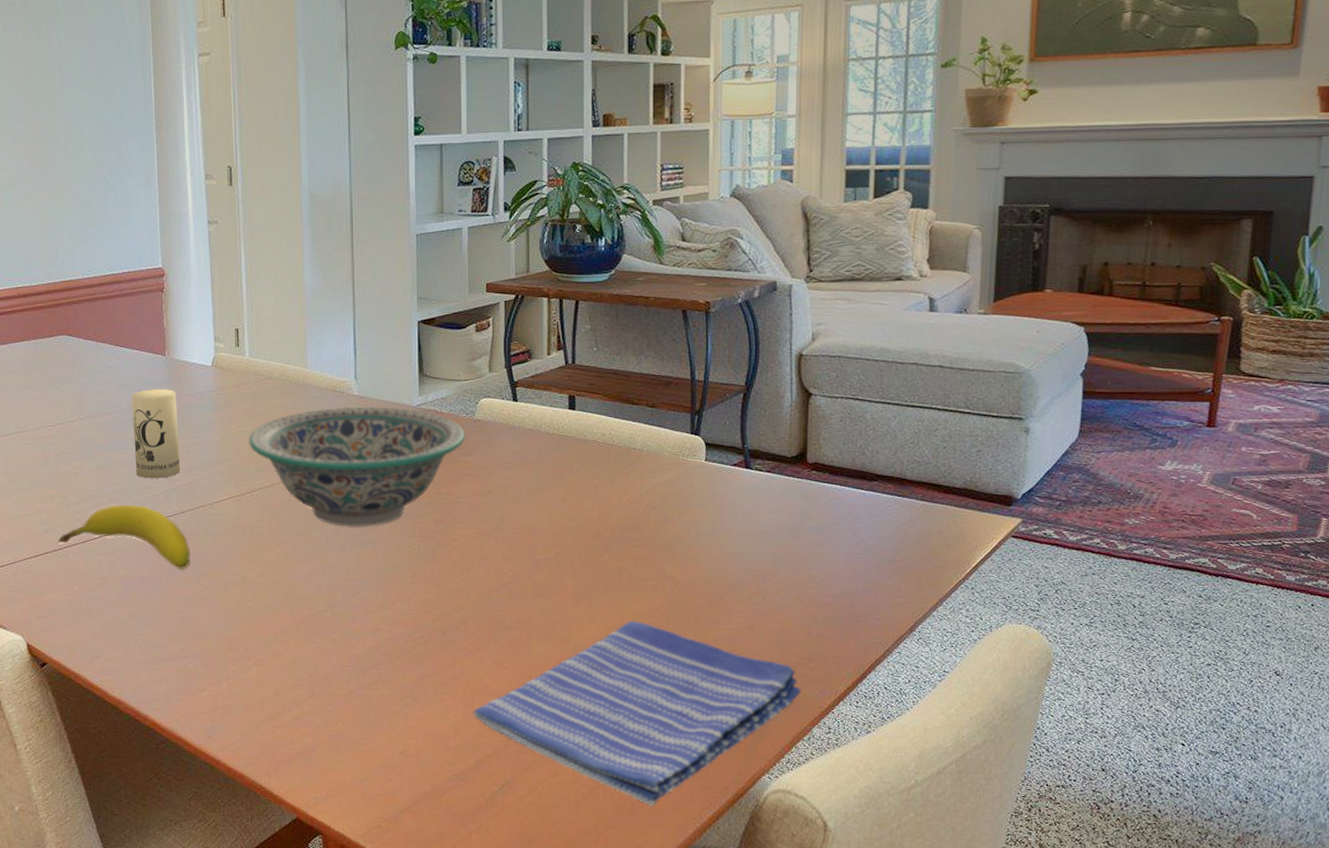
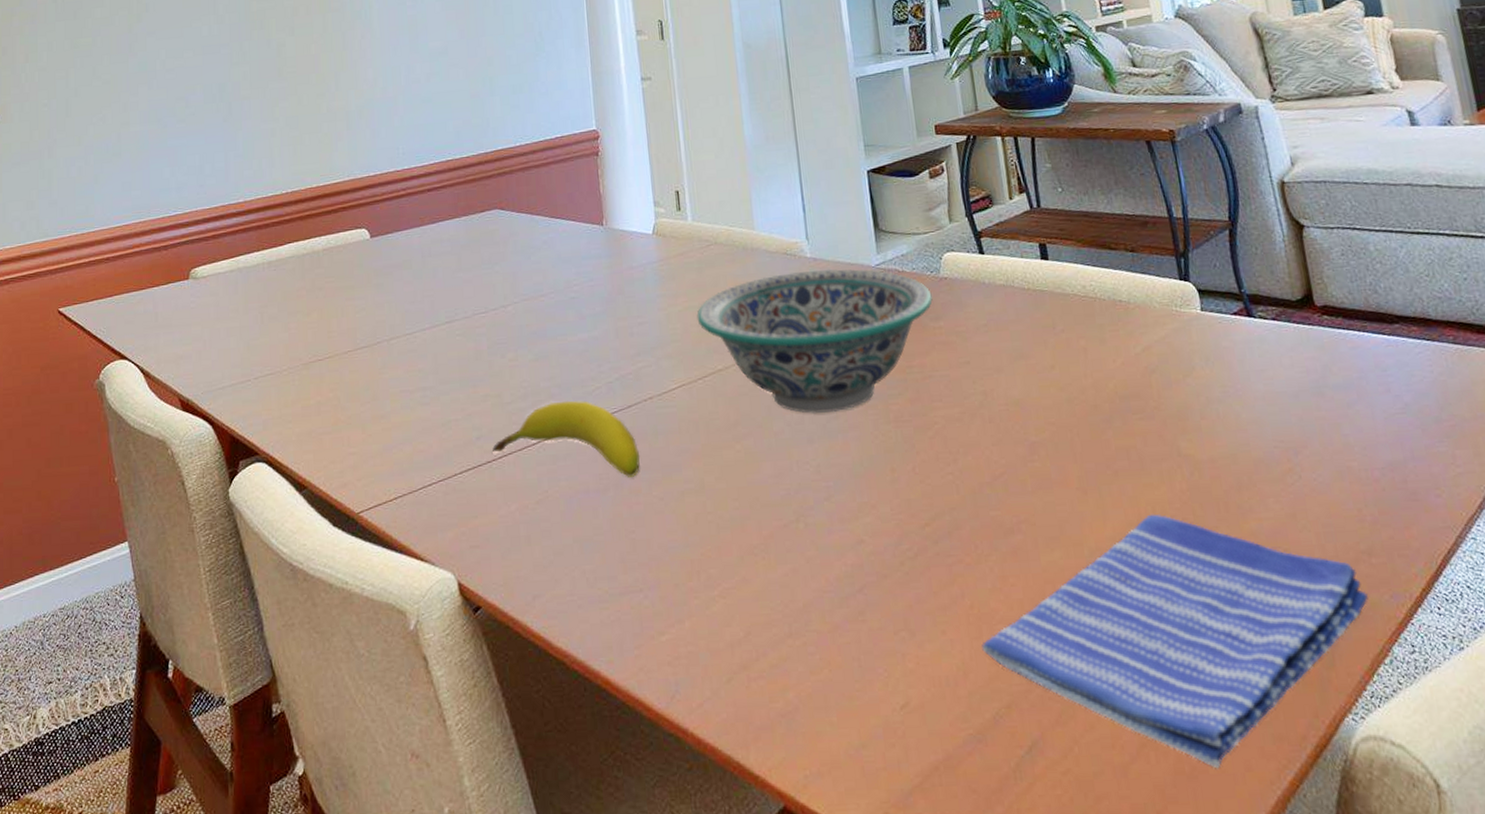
candle: present [131,389,180,479] -> none [569,262,624,369]

